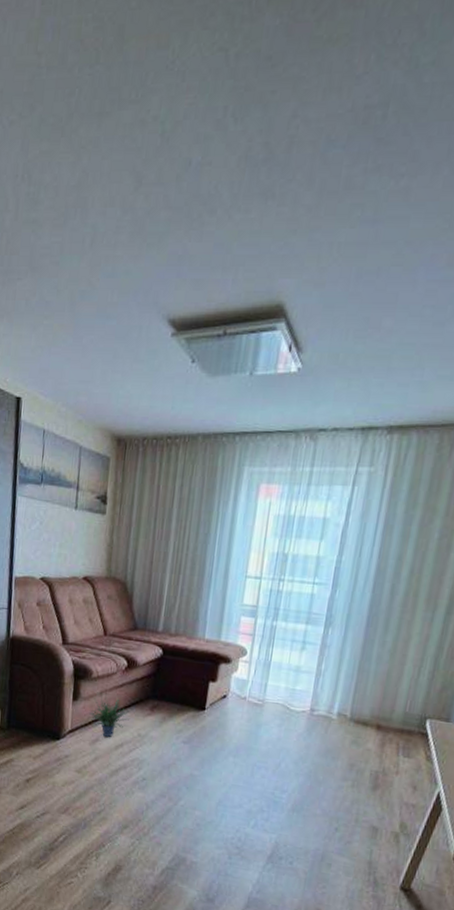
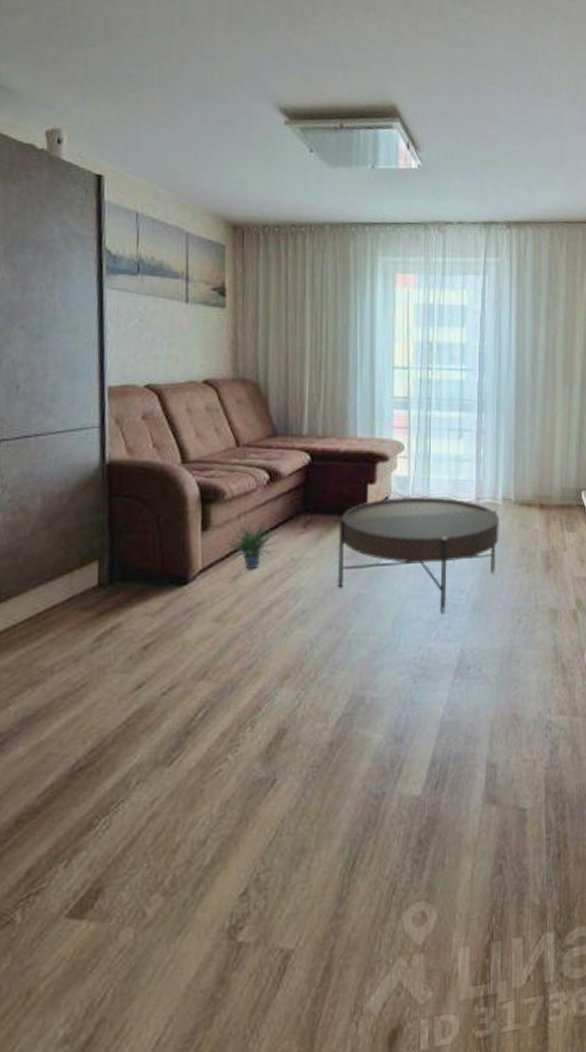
coffee table: none [173,696,332,806] -> present [337,496,500,613]

